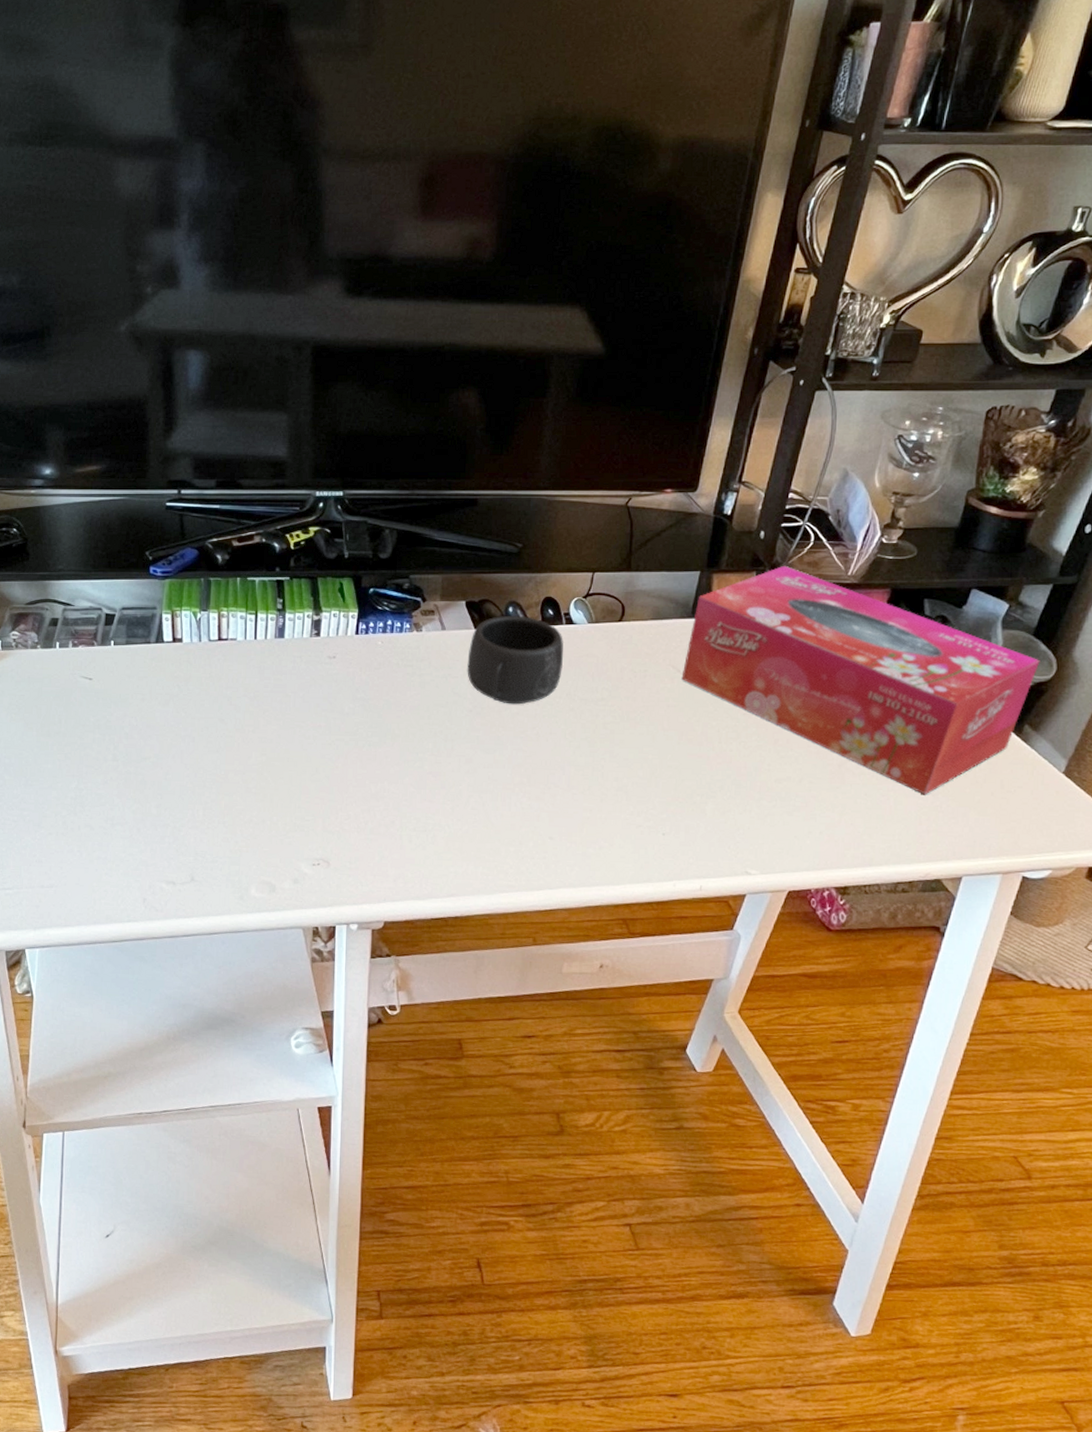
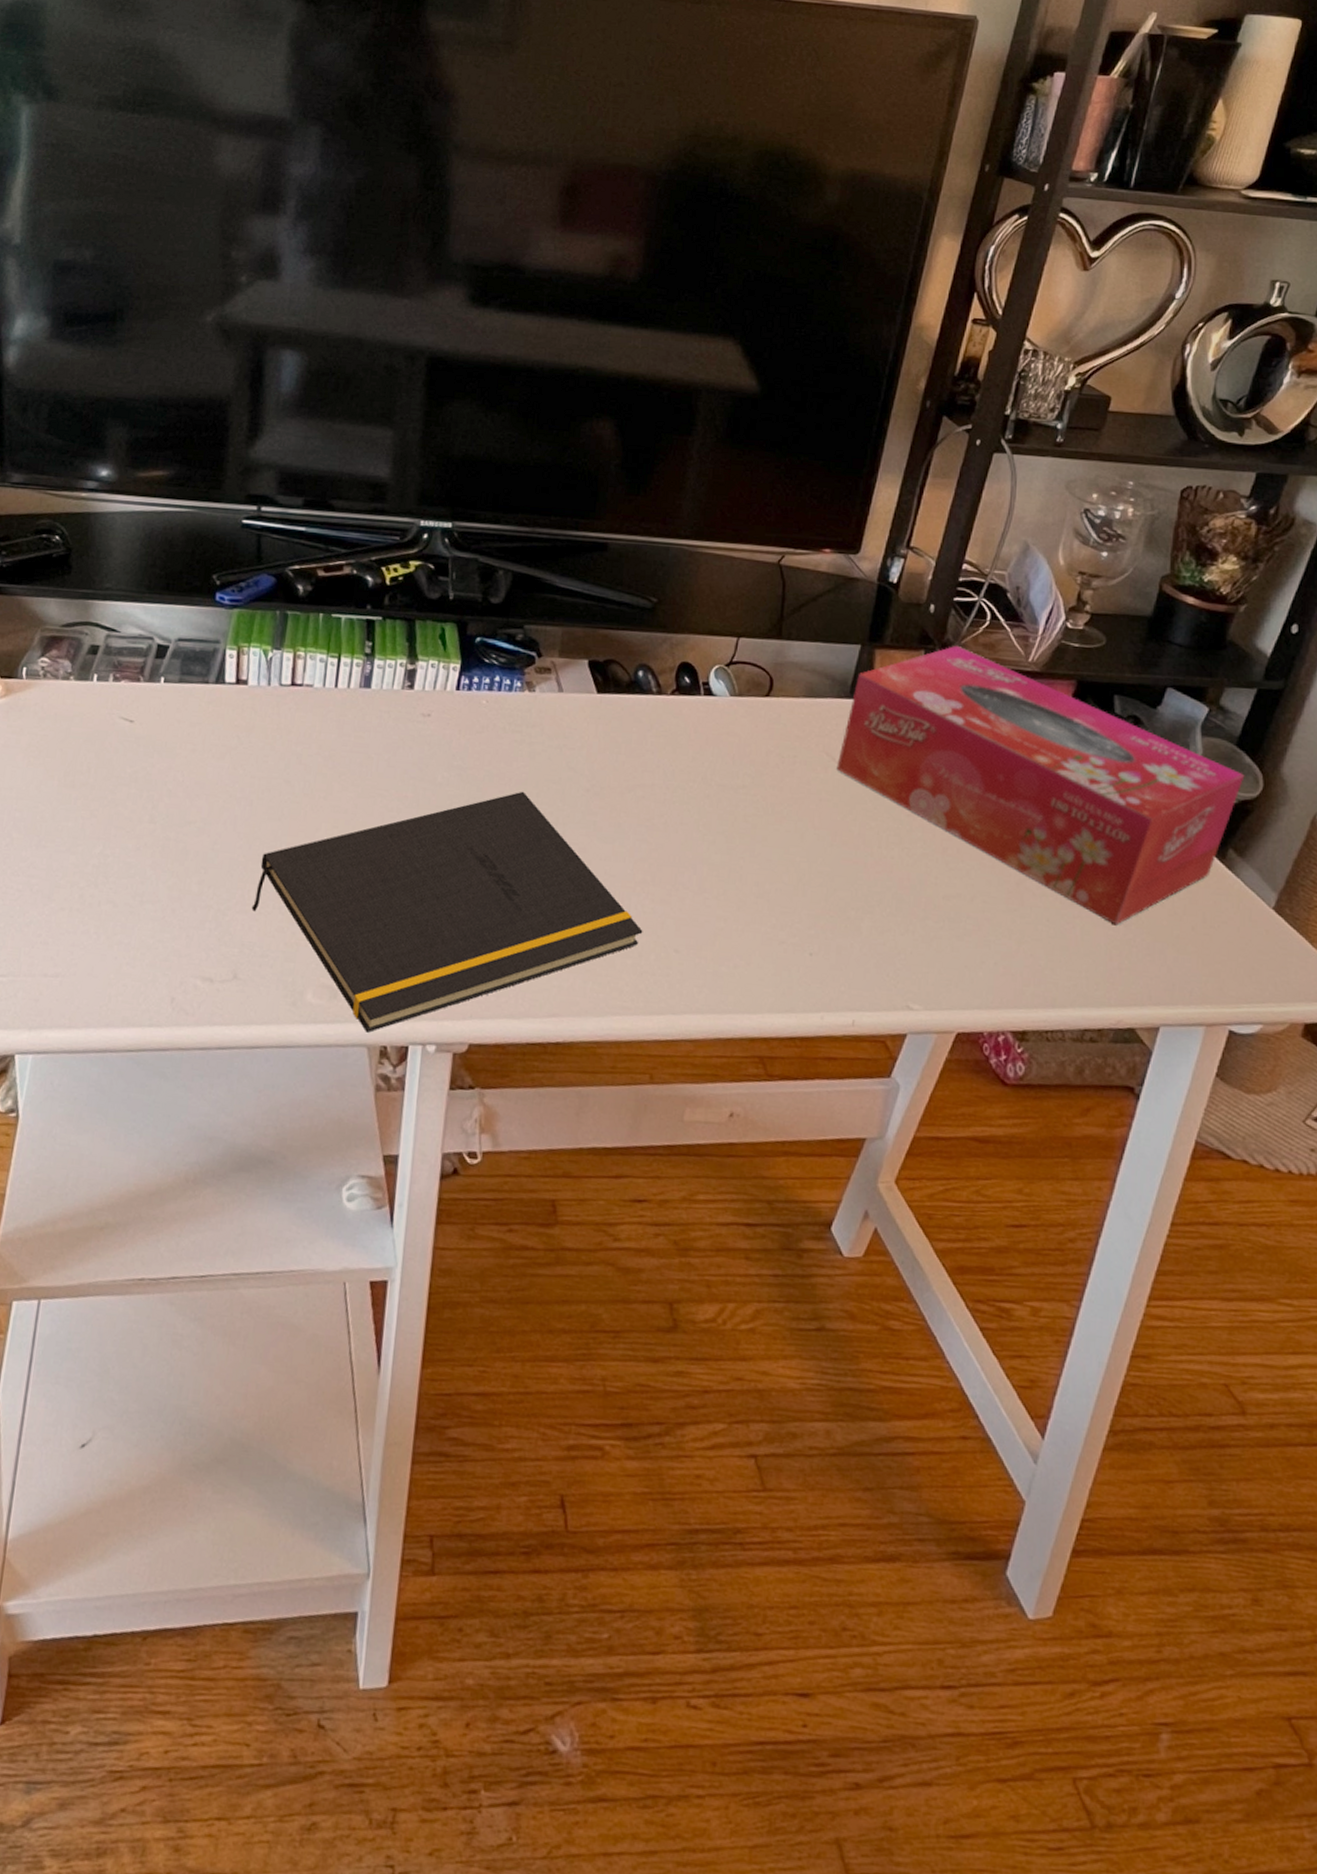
notepad: none [201,715,522,918] -> present [251,791,643,1034]
mug: present [467,615,564,705] -> none [586,680,701,787]

